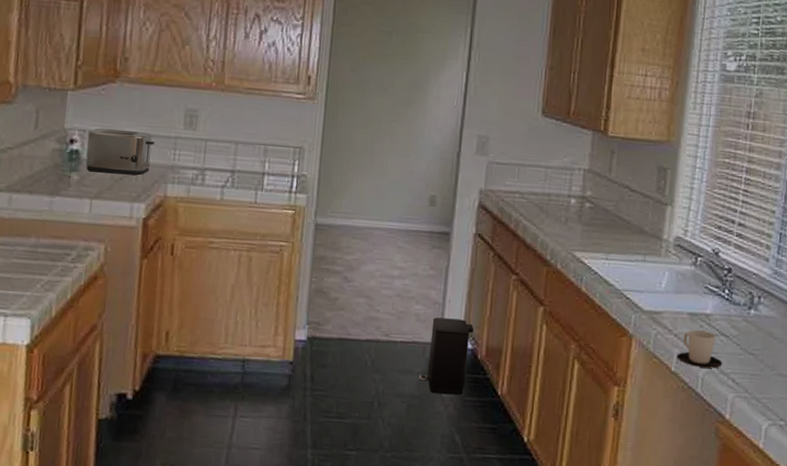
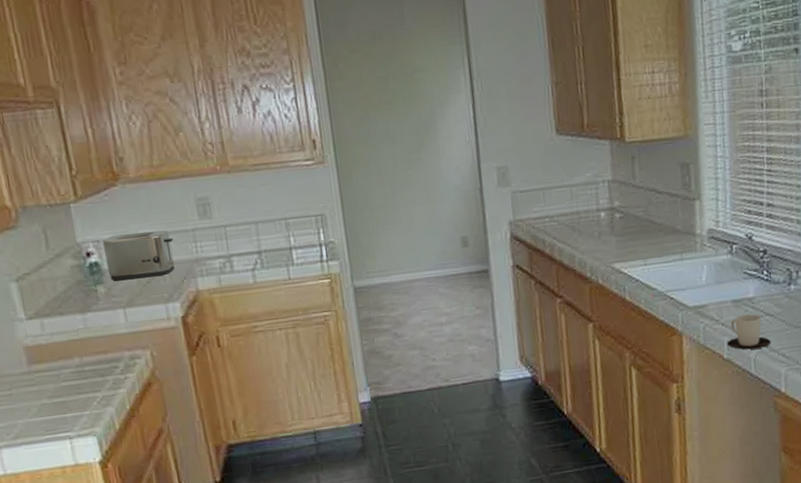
pedal bin: present [418,317,473,395] -> none [485,350,531,426]

